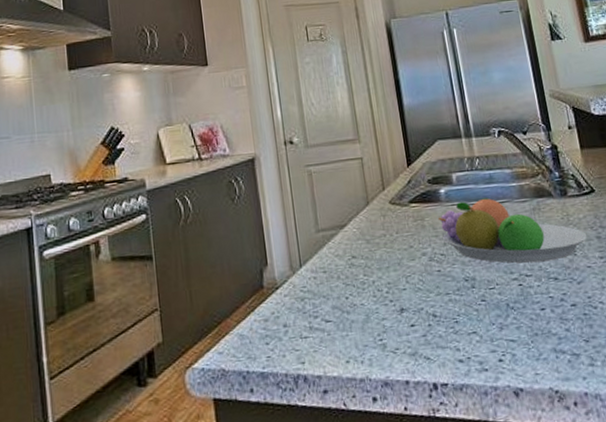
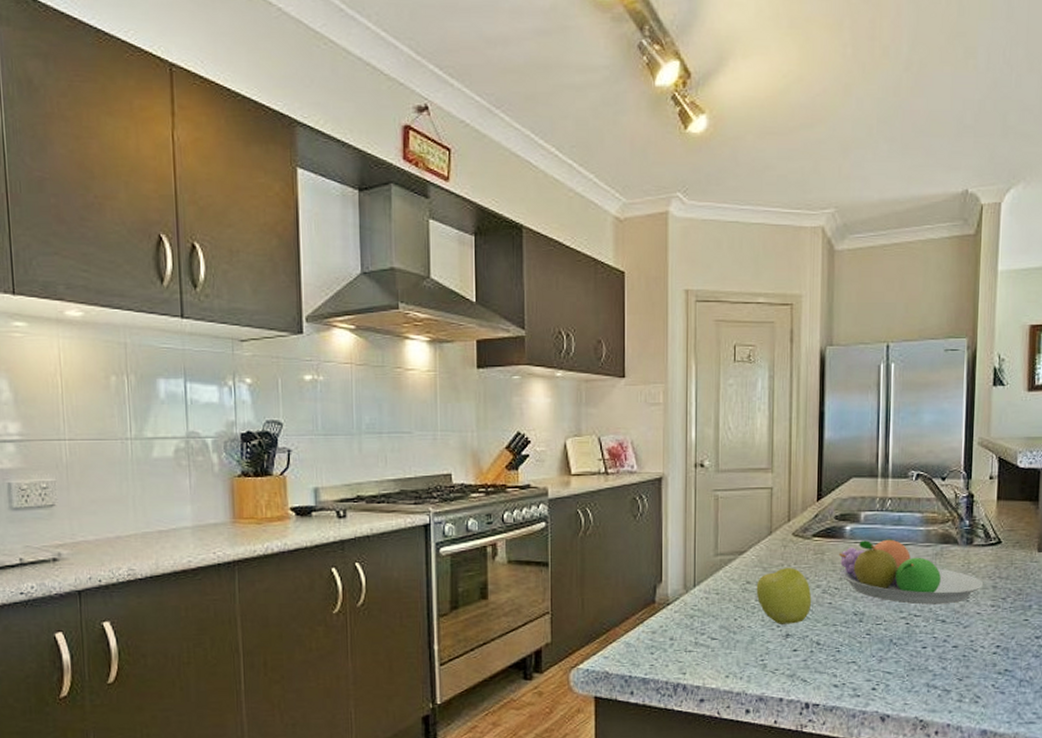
apple: none [362,236,421,299] -> present [756,567,812,624]

